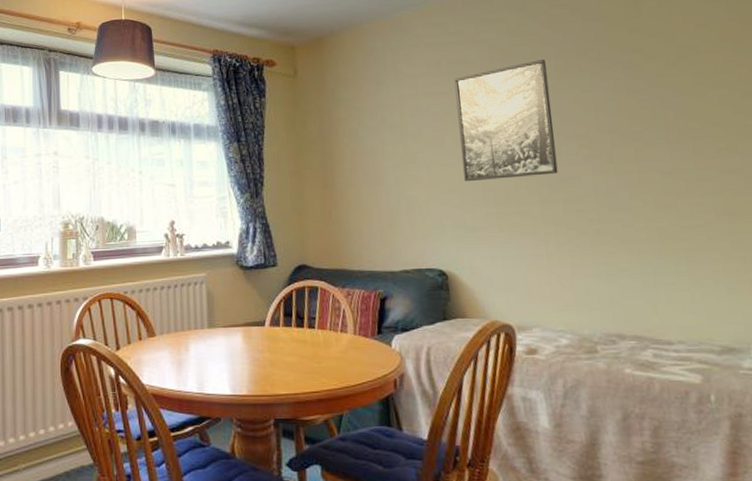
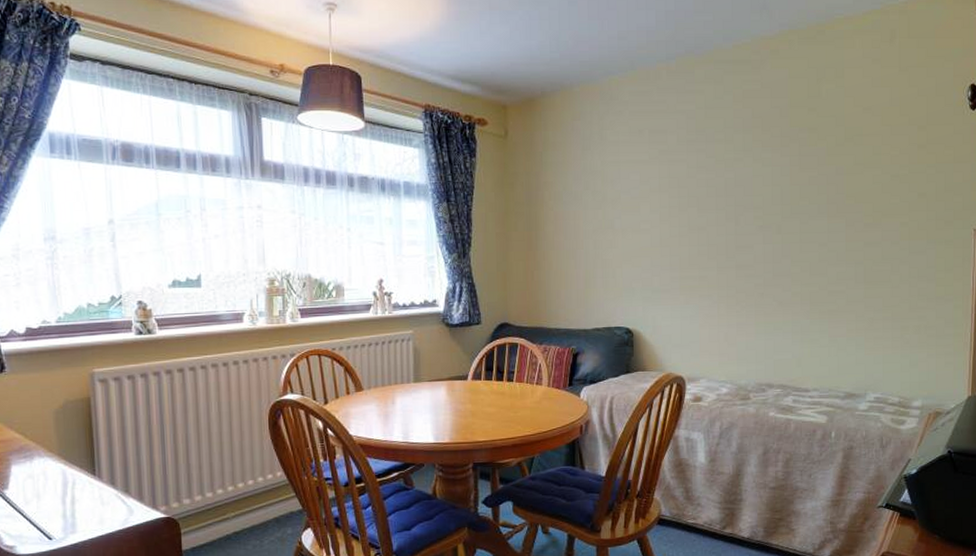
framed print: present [454,60,558,182] -> none [653,133,736,248]

